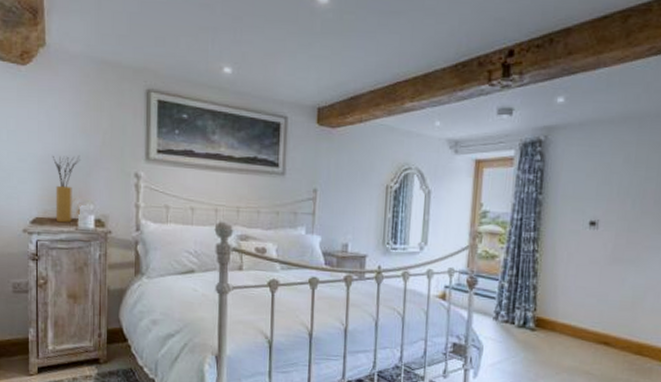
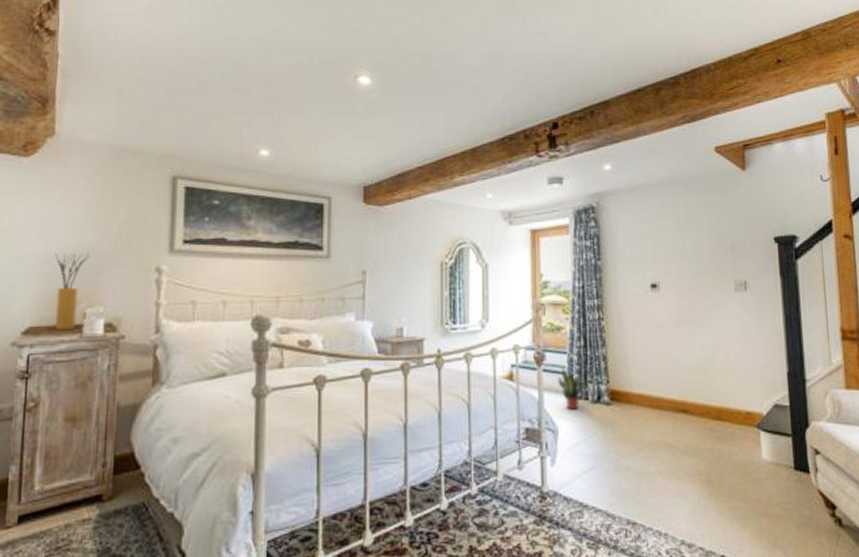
potted plant: none [487,293,515,333] -> present [557,367,587,411]

